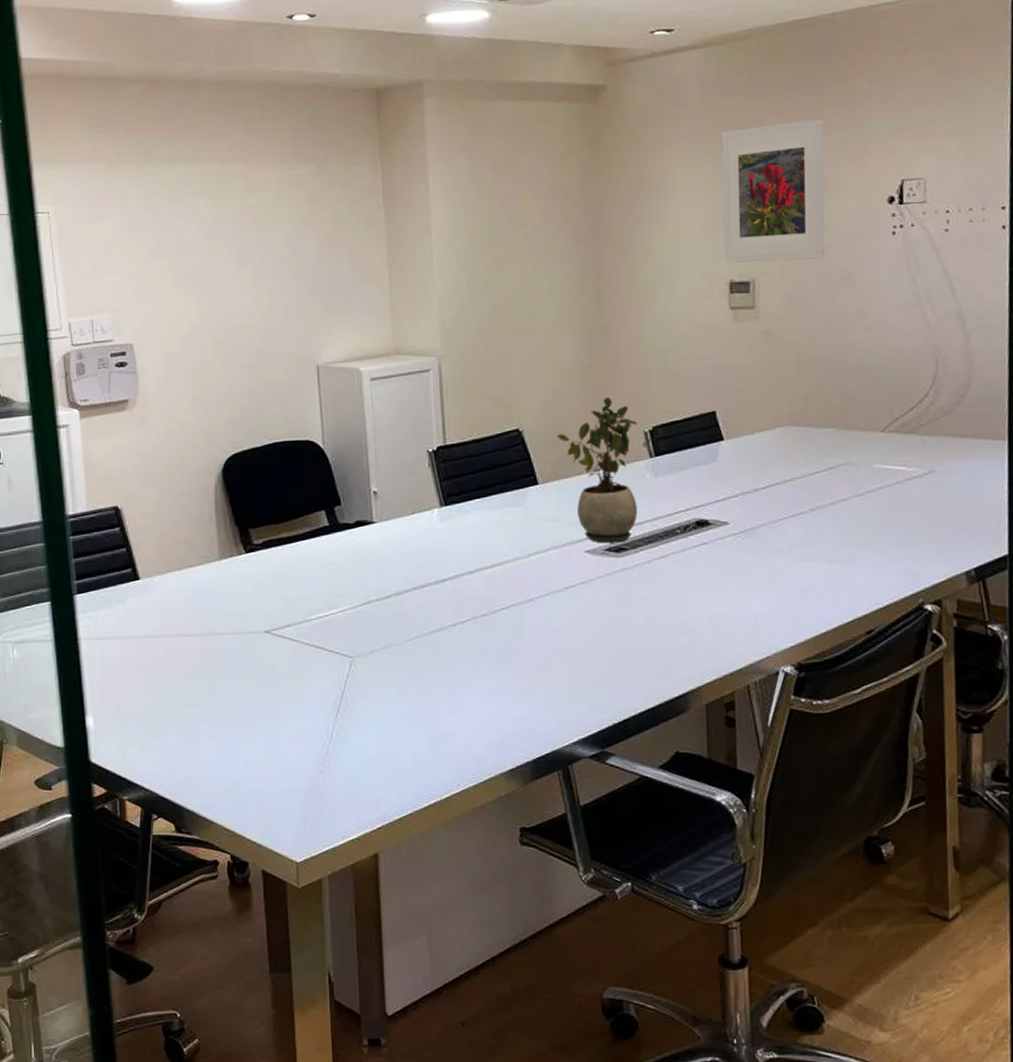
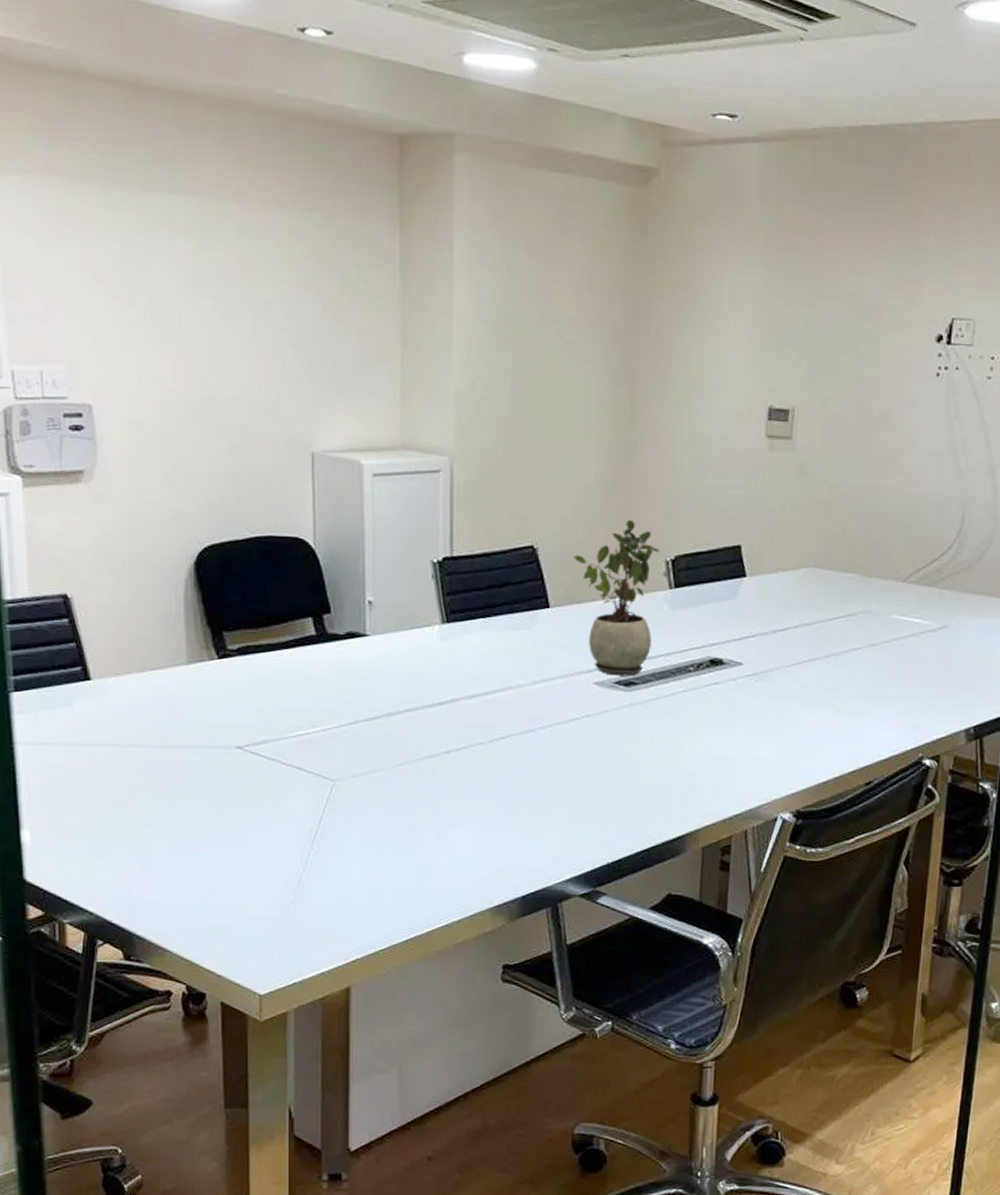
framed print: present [721,118,825,263] -> none [765,239,882,393]

